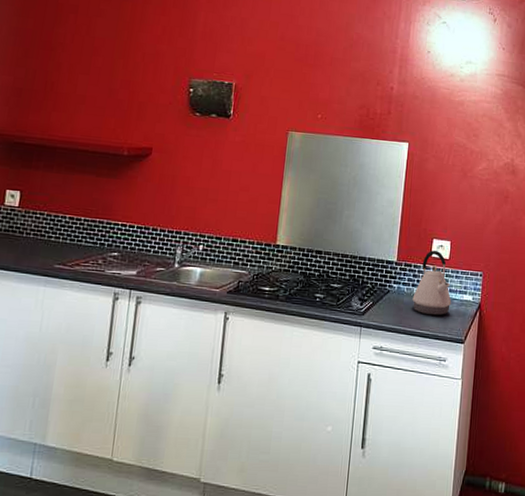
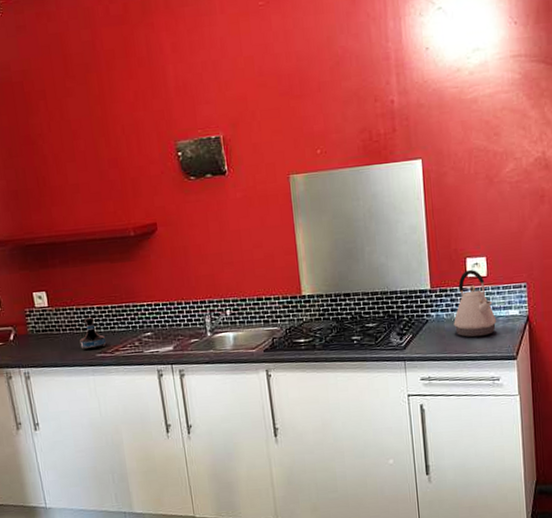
tequila bottle: none [40,226,70,260] -> present [80,317,107,351]

